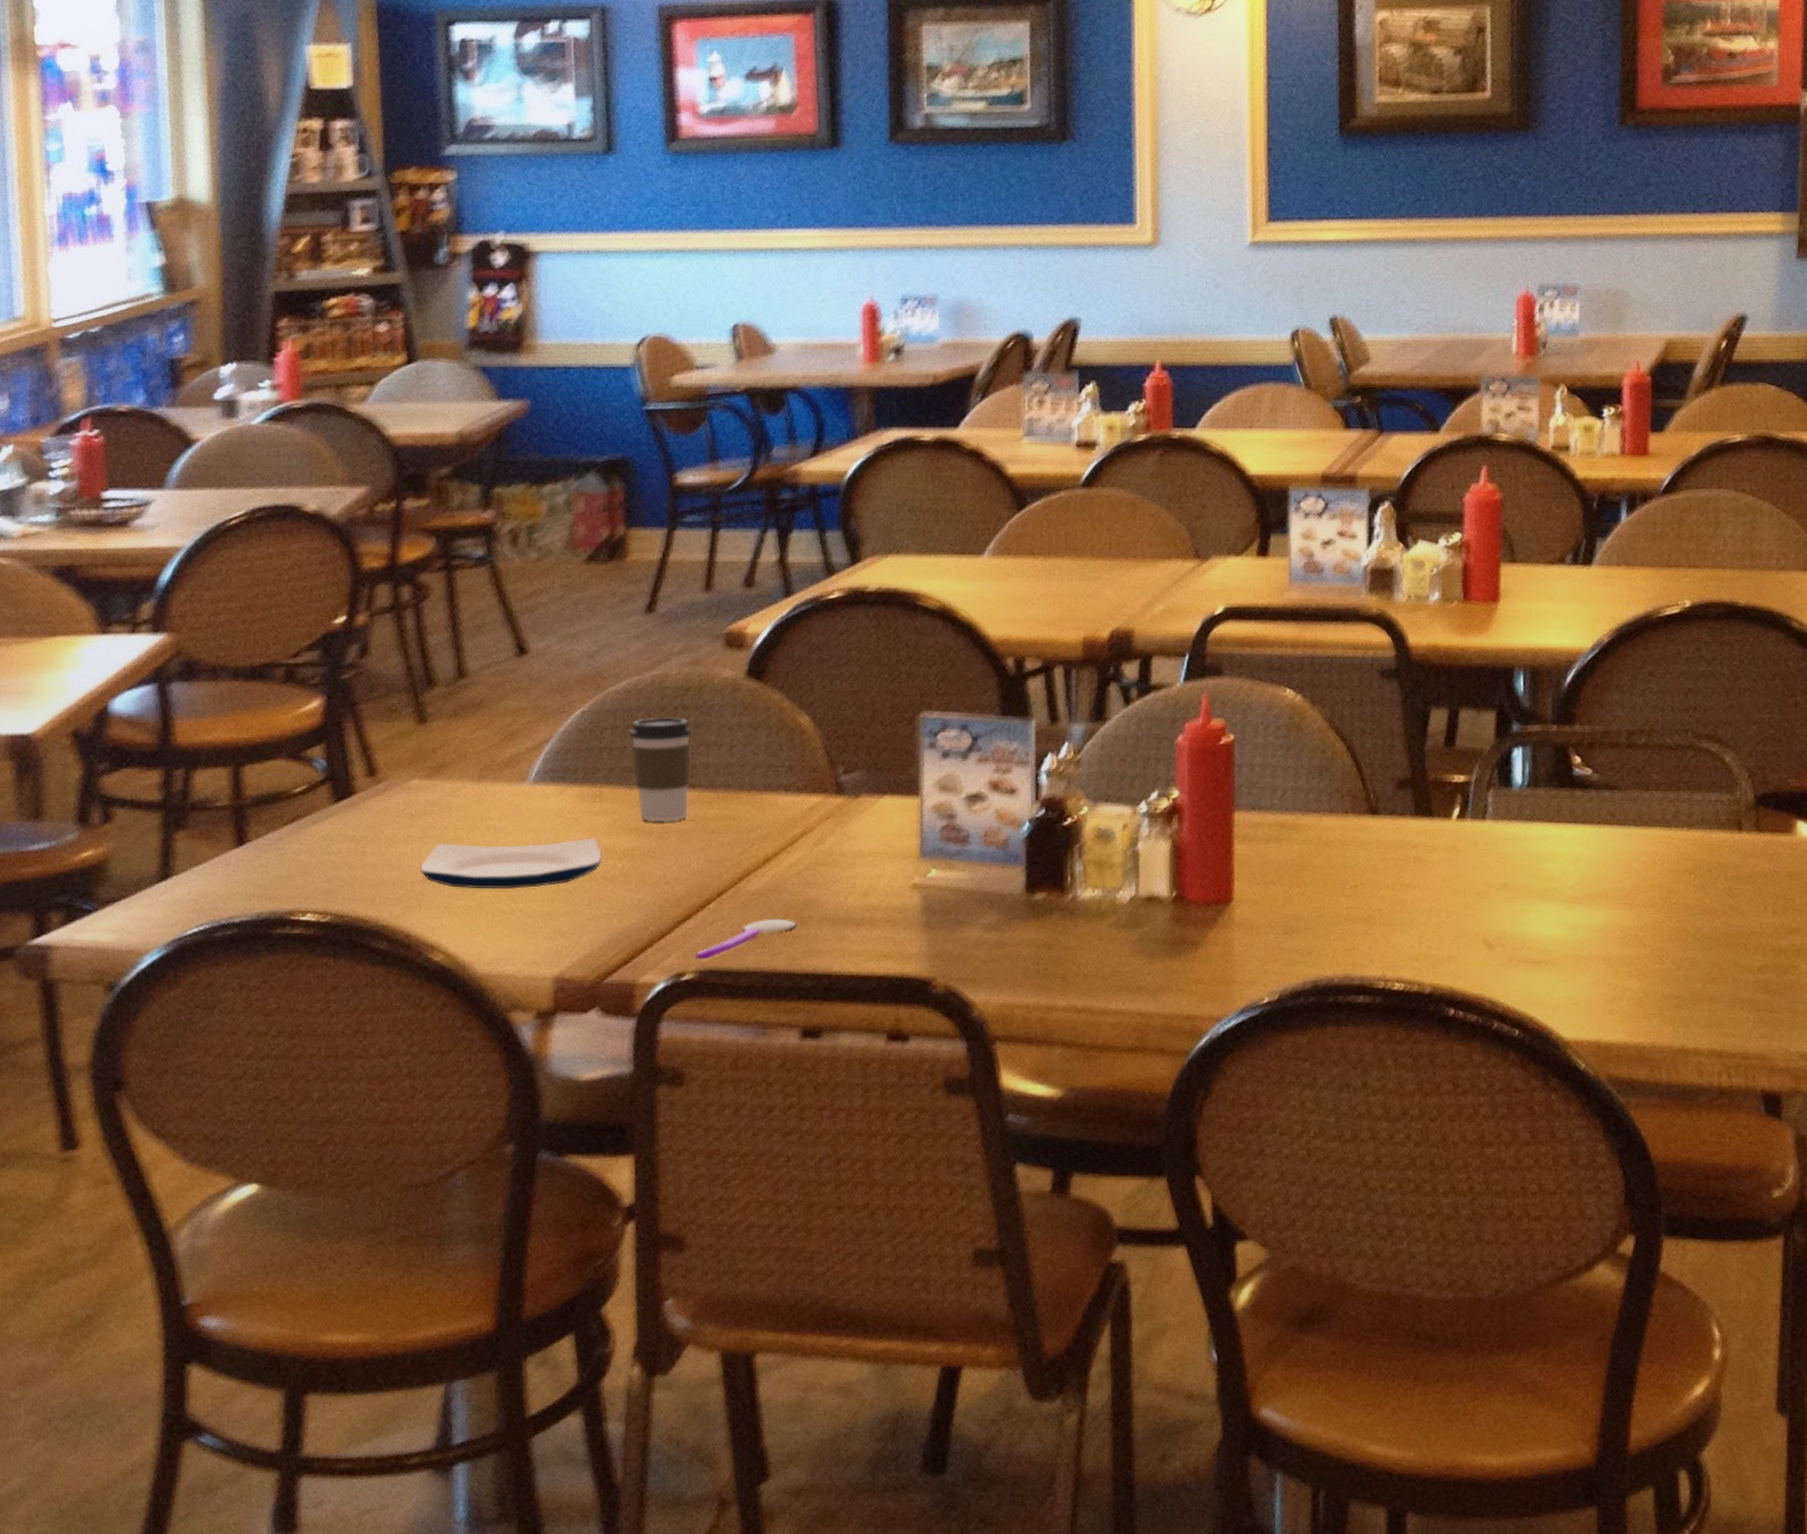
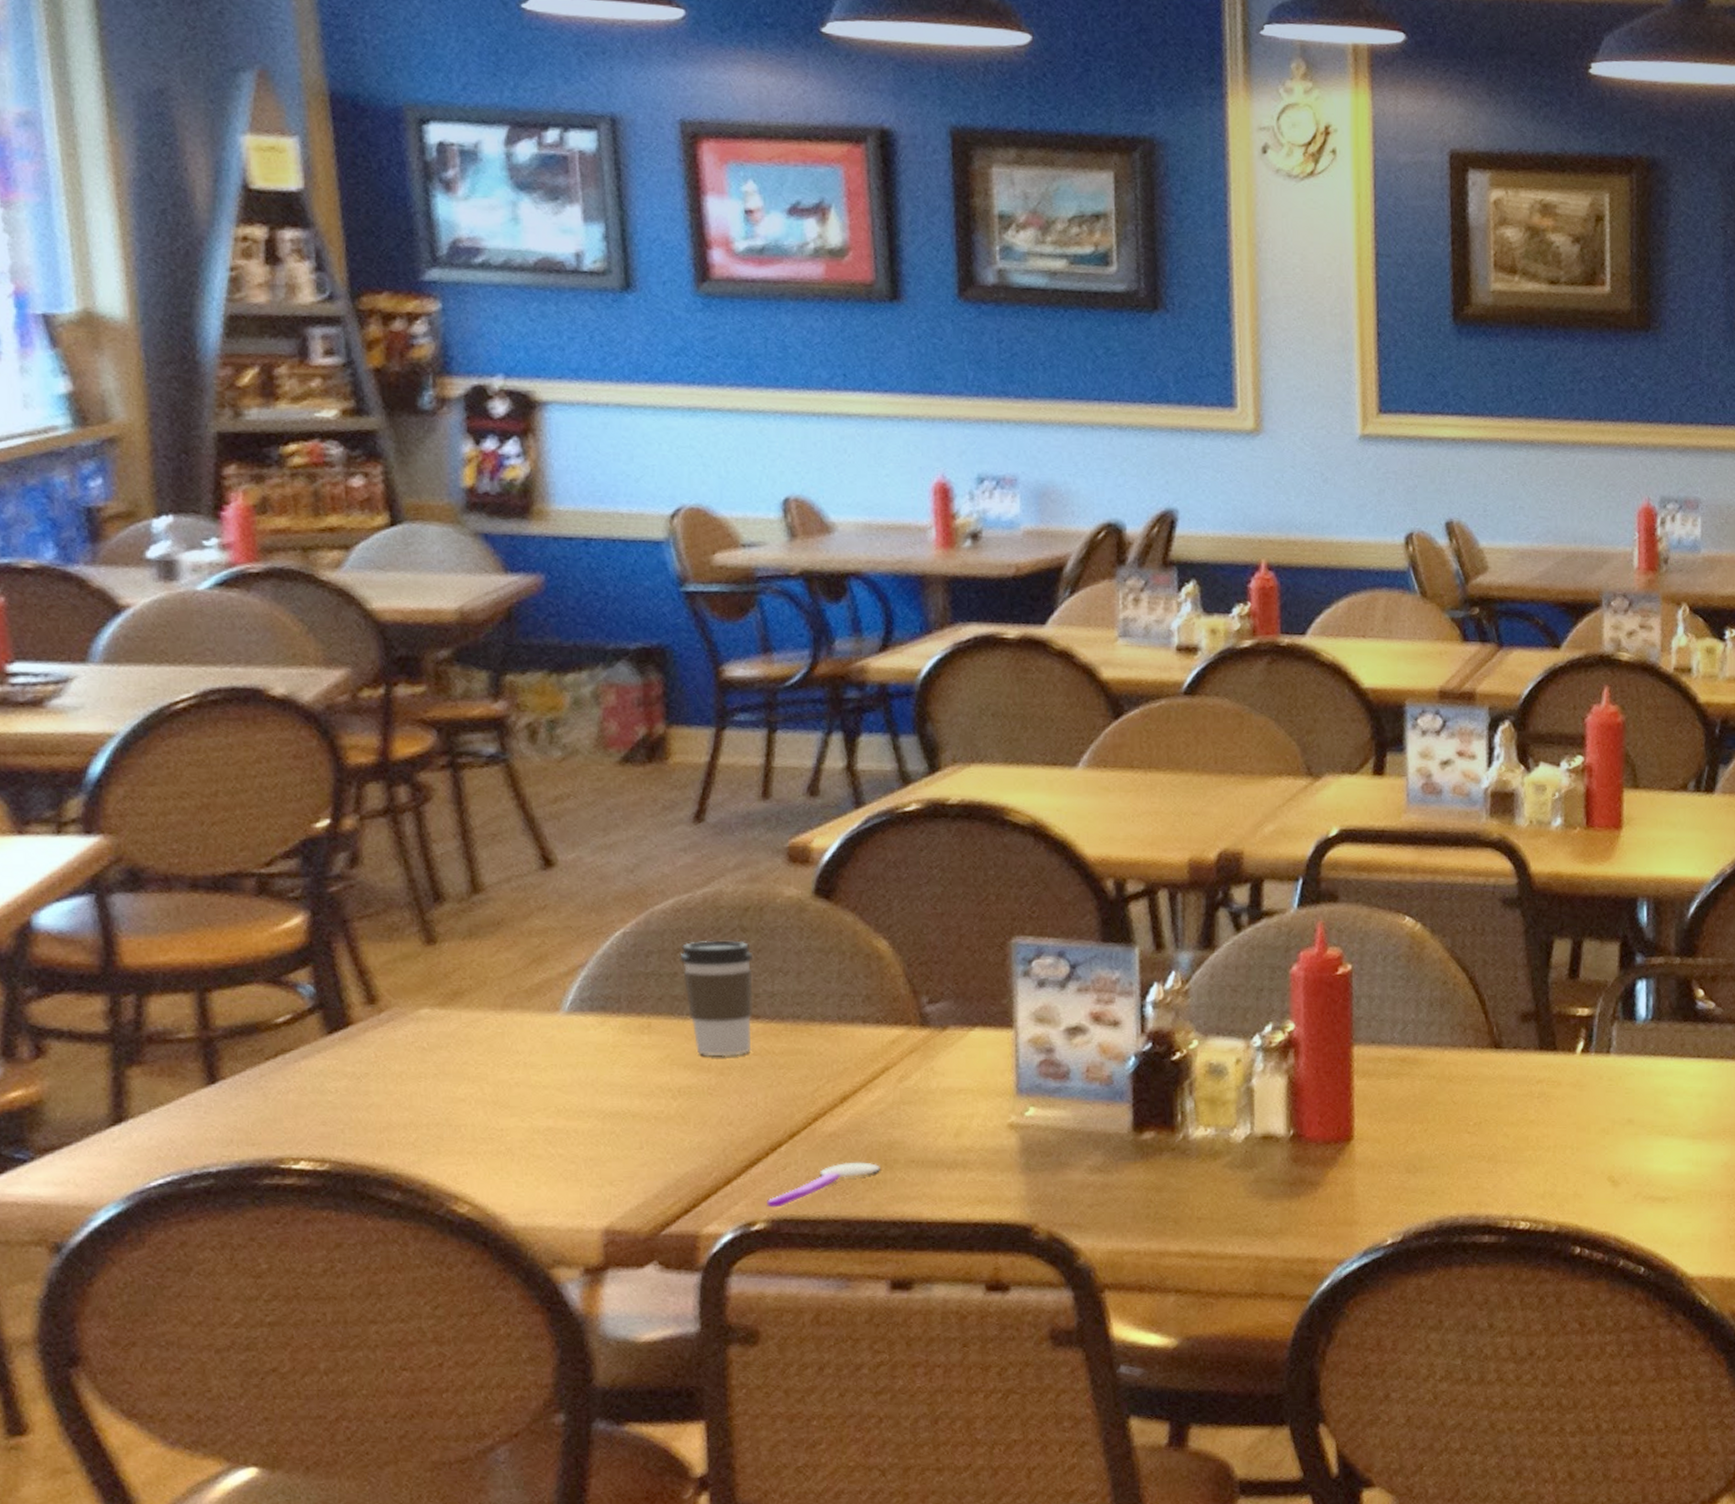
plate: present [420,838,602,889] -> none [437,1074,654,1131]

